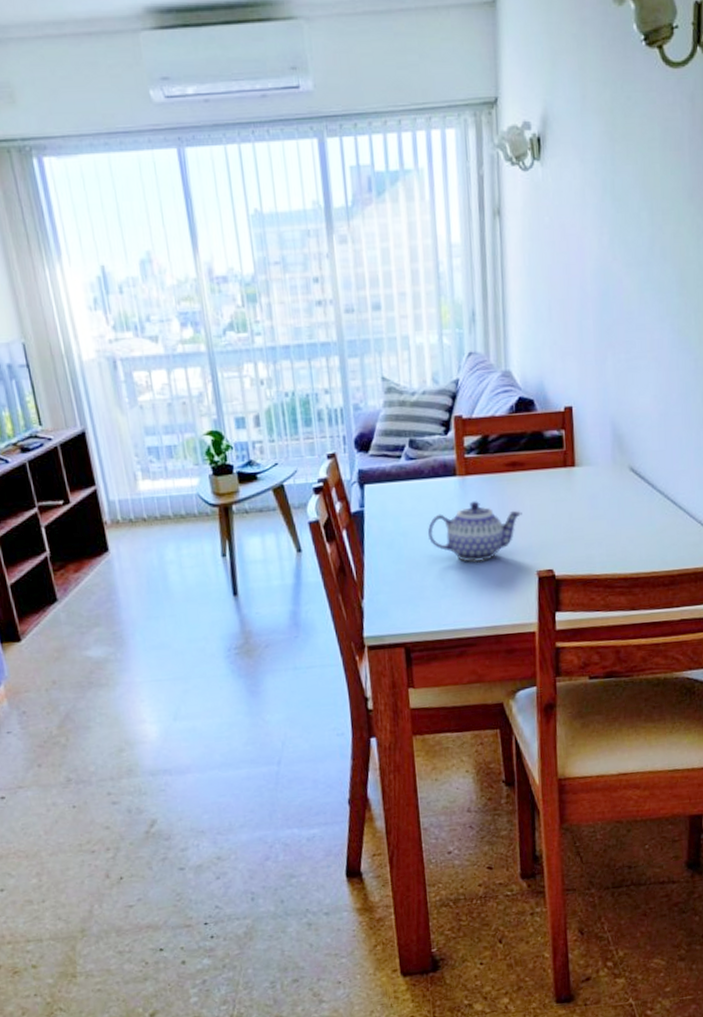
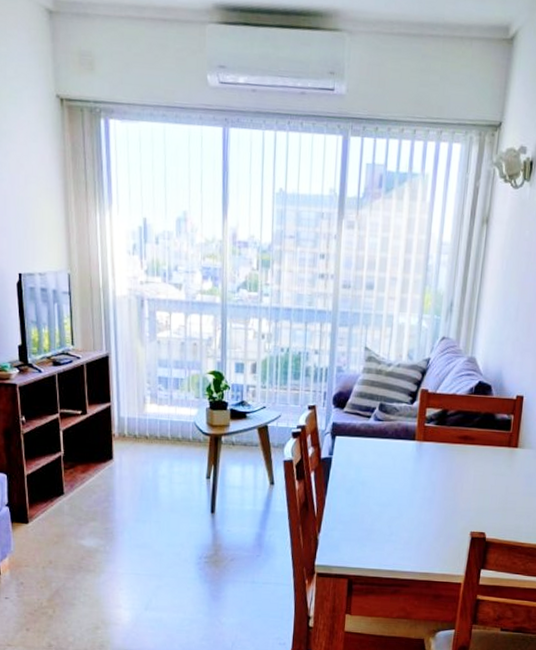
teapot: present [427,501,522,563] -> none [382,464,466,517]

